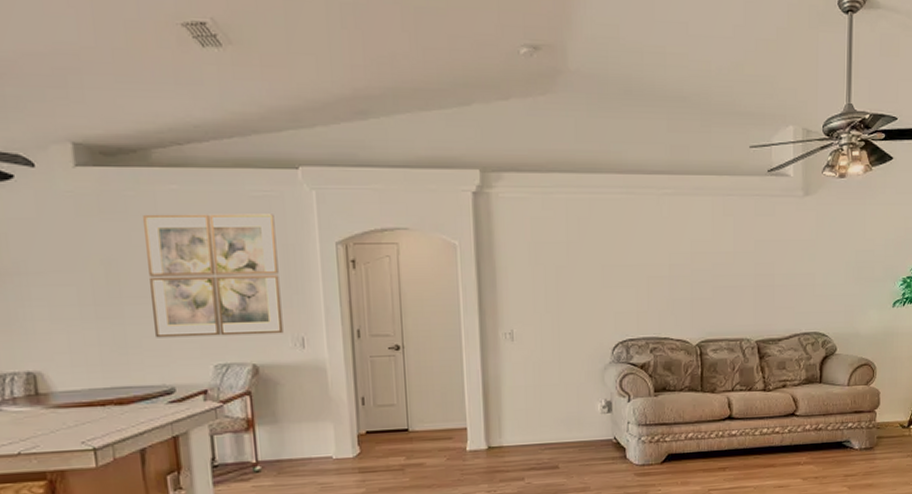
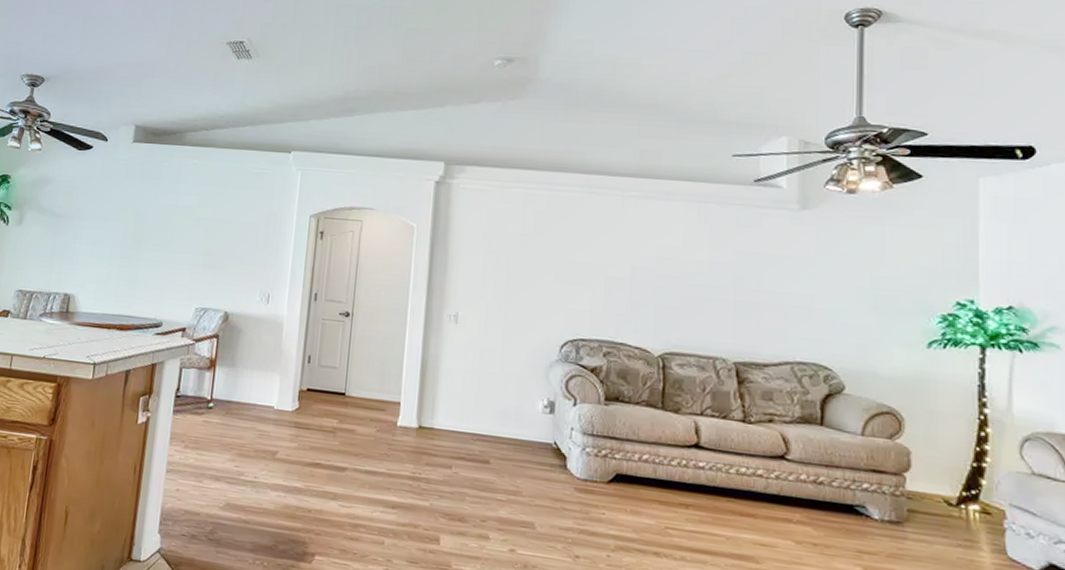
wall art: present [142,214,284,338] -> none [158,181,265,289]

